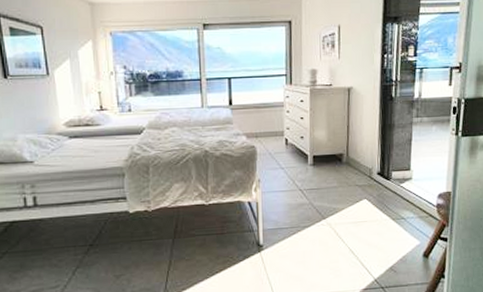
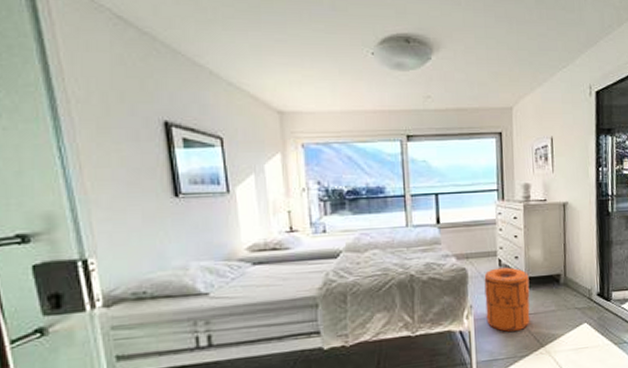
trash can: none [271,146,314,204] -> present [484,267,530,332]

